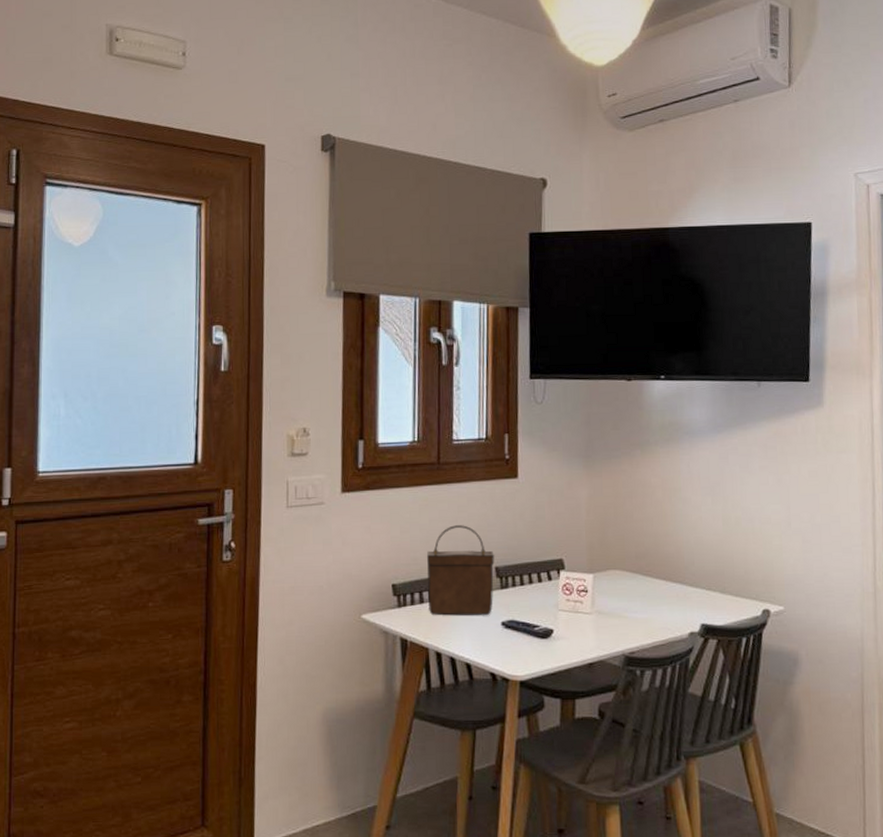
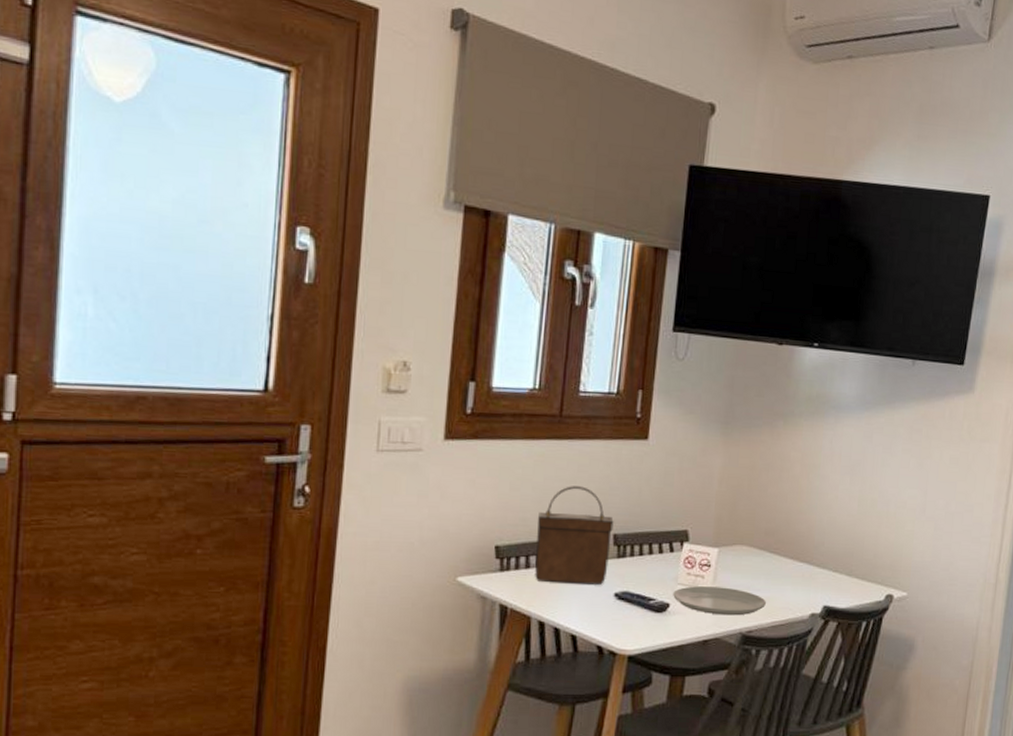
plate: none [555,611,646,638] -> present [673,586,767,616]

